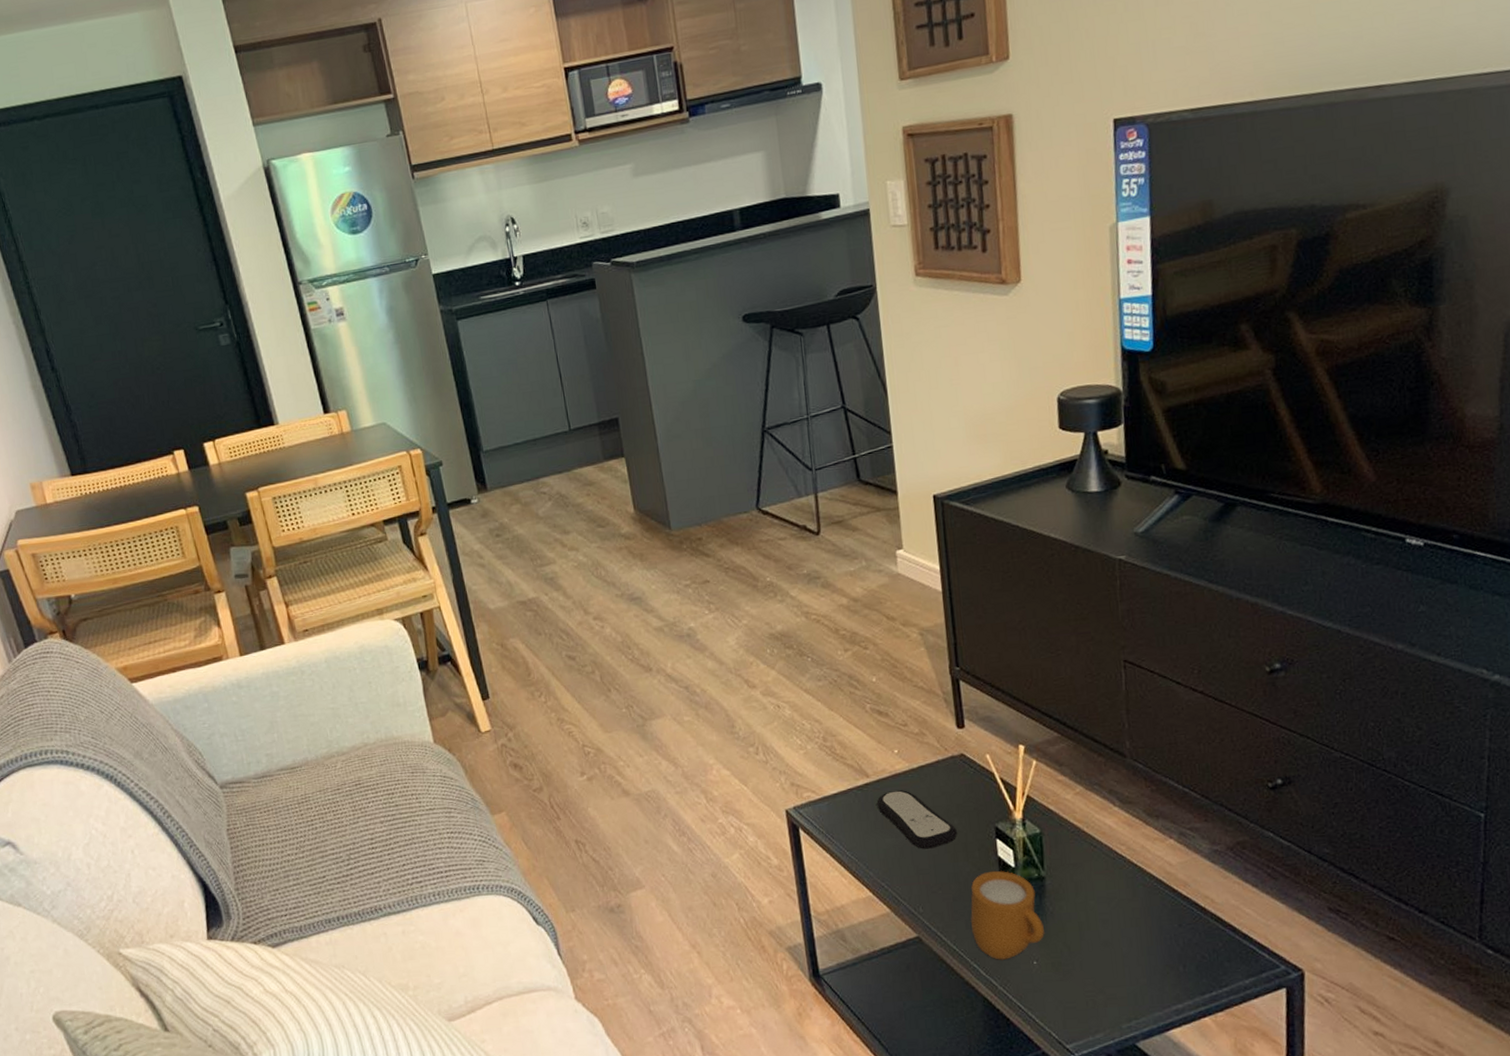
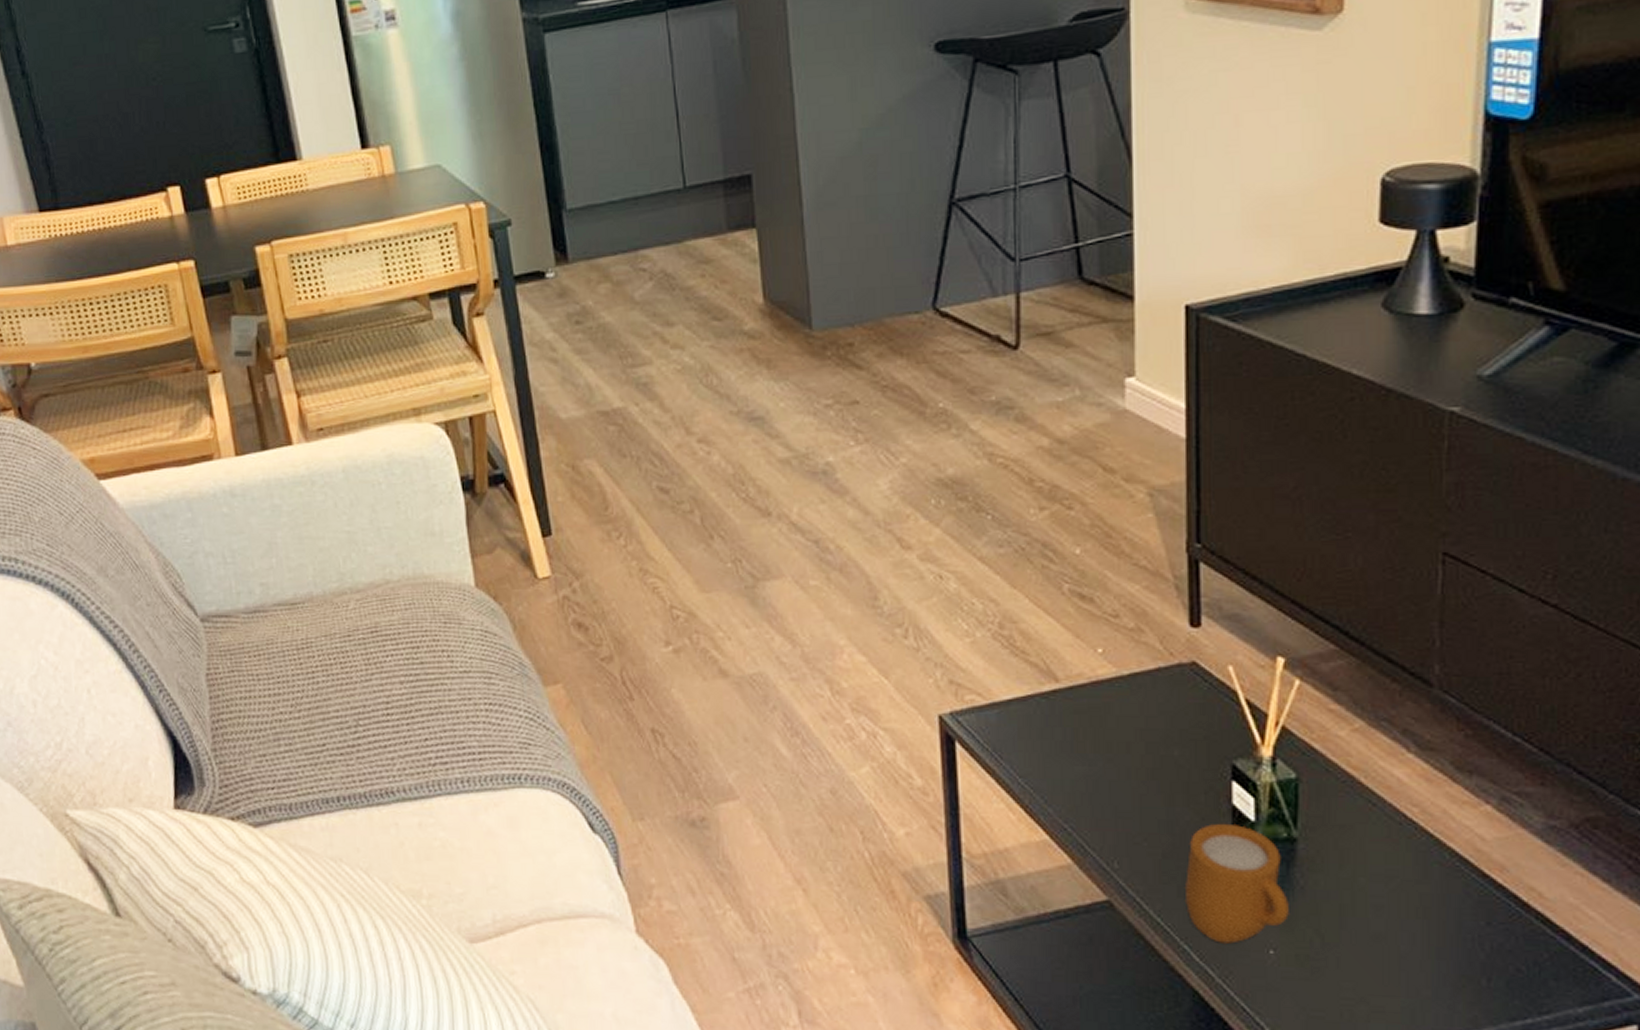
remote control: present [876,790,958,849] -> none [1066,703,1178,785]

